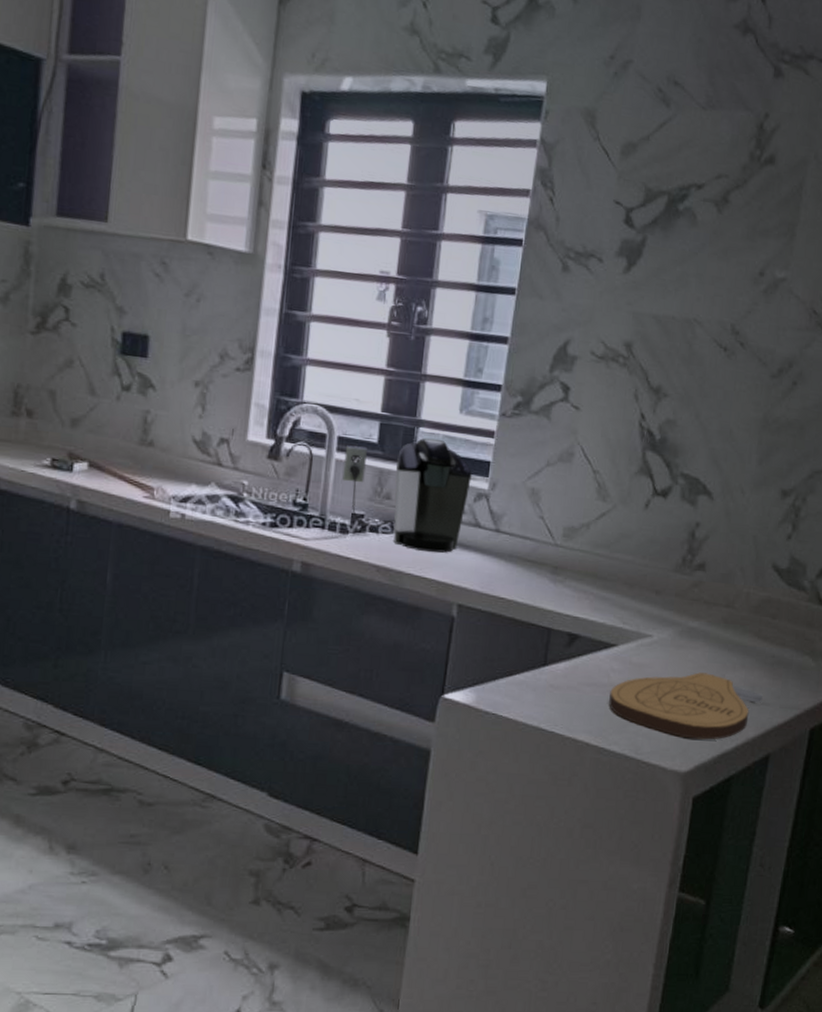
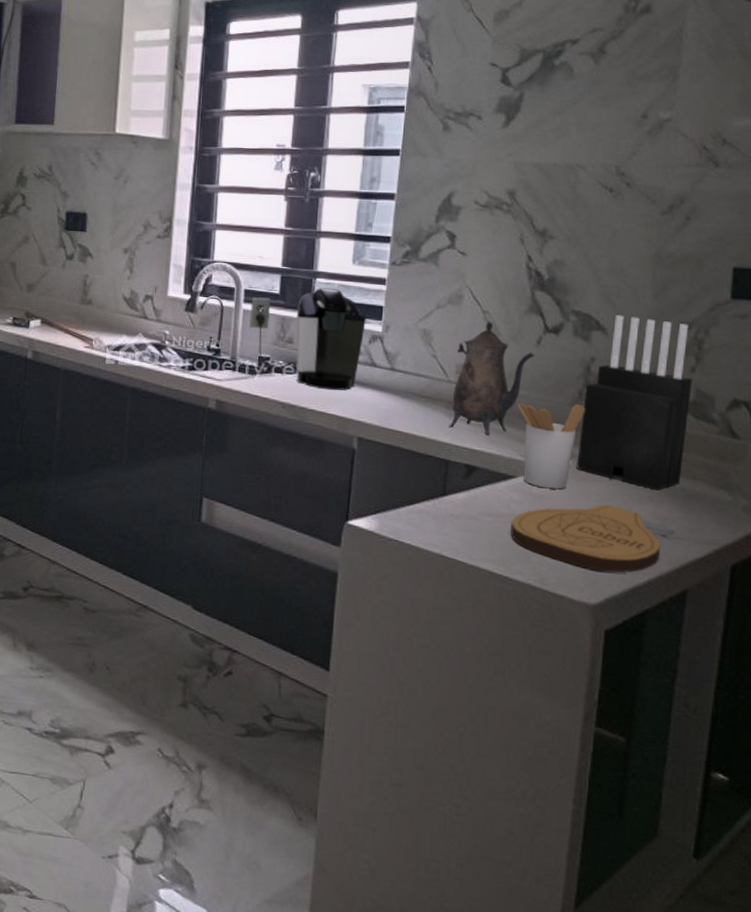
teapot: none [553,482,643,603] -> present [448,322,535,436]
utensil holder: none [623,568,688,658] -> present [518,402,586,490]
knife block: none [676,479,788,657] -> present [576,314,692,490]

